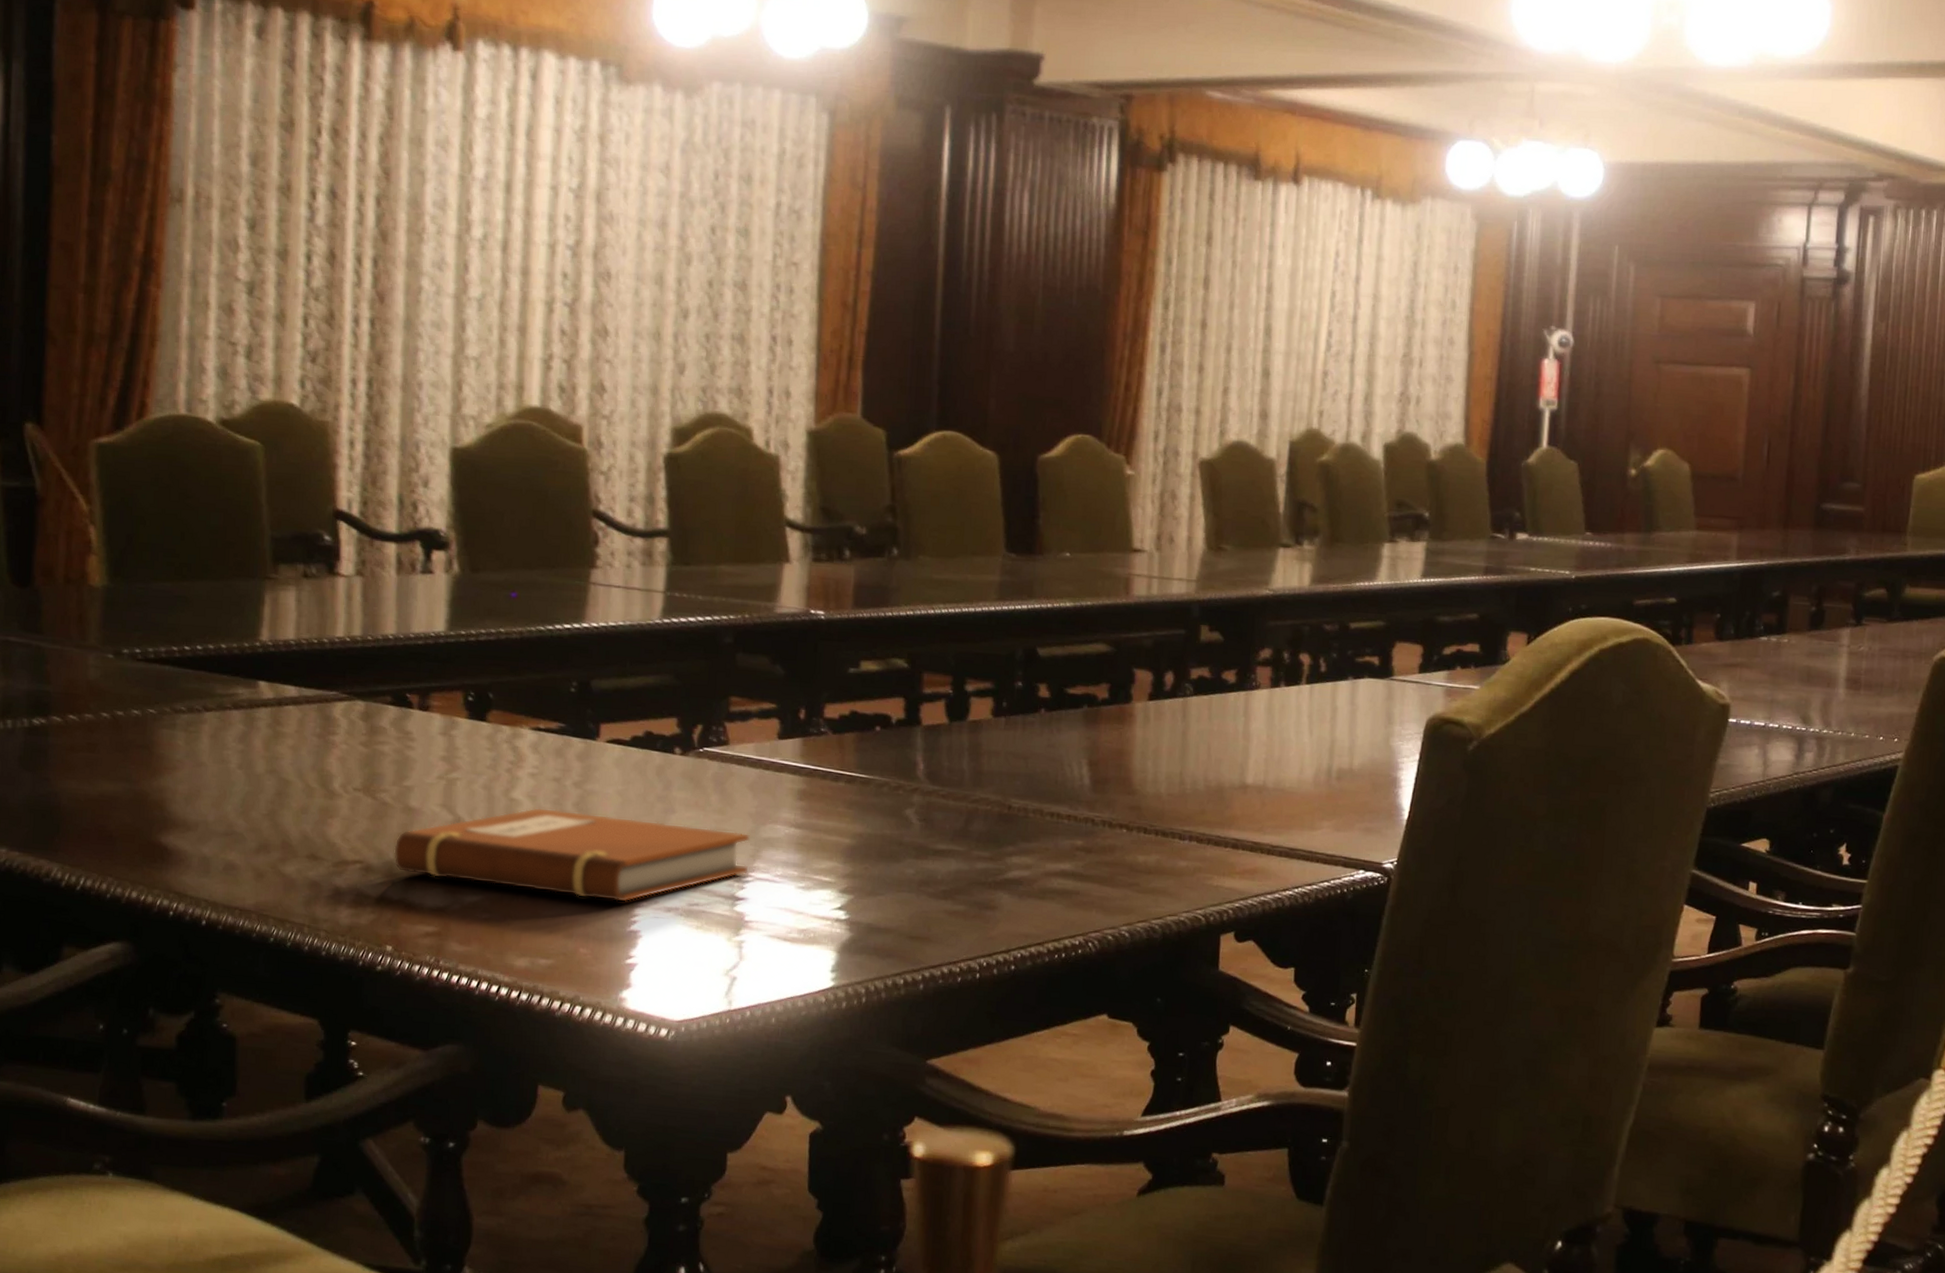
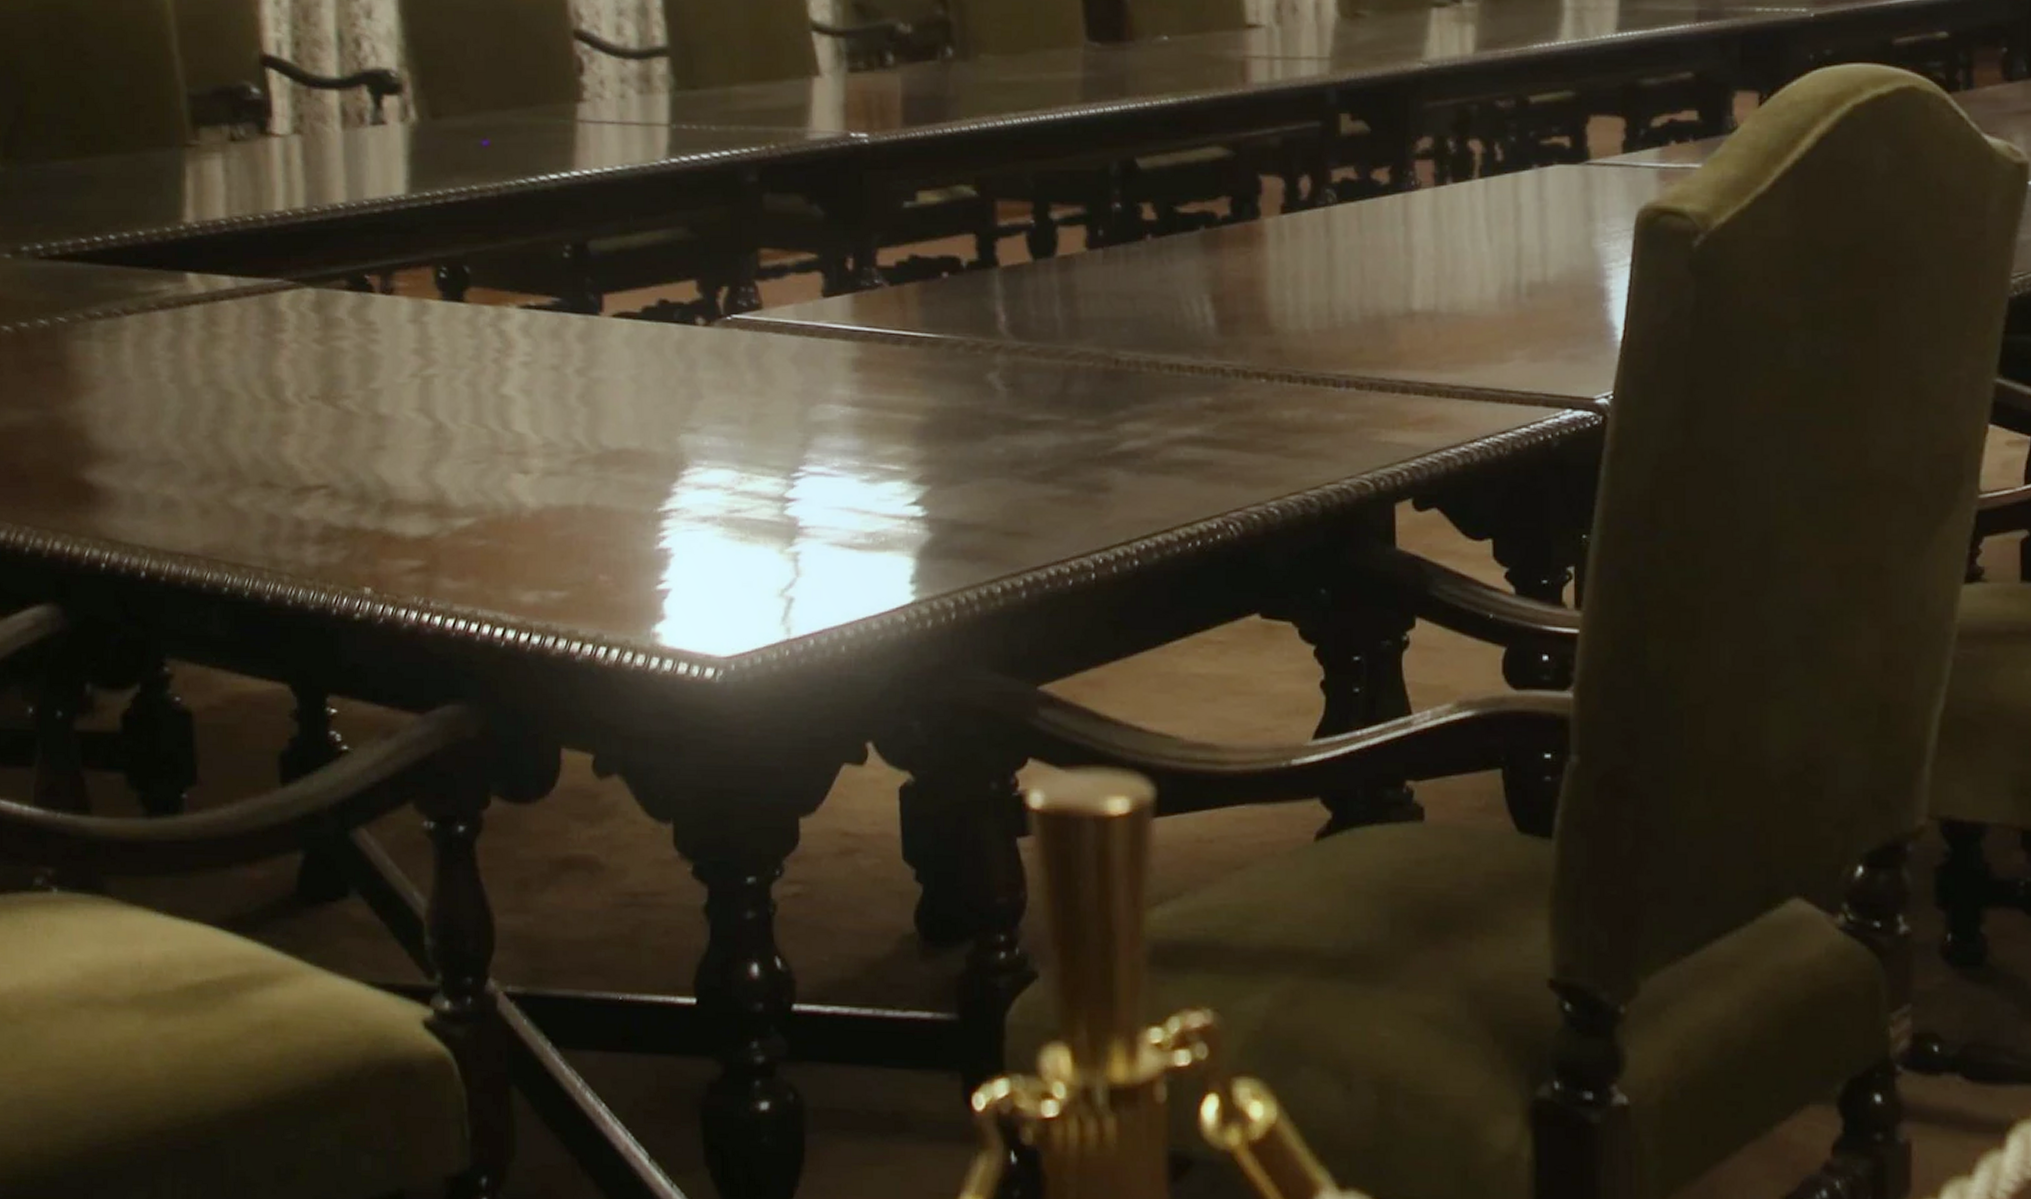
notebook: present [394,807,751,902] -> none [364,403,799,514]

